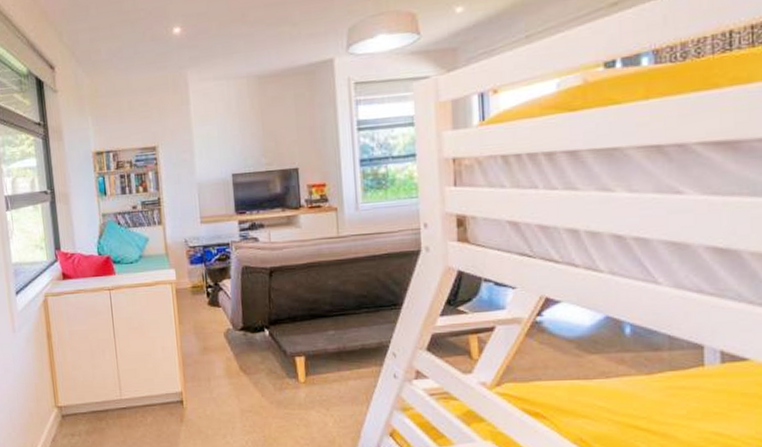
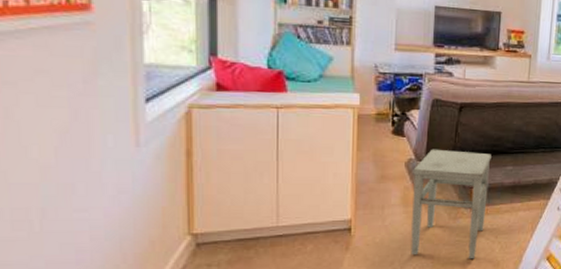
stool: none [232,317,313,434] -> present [410,149,492,260]

